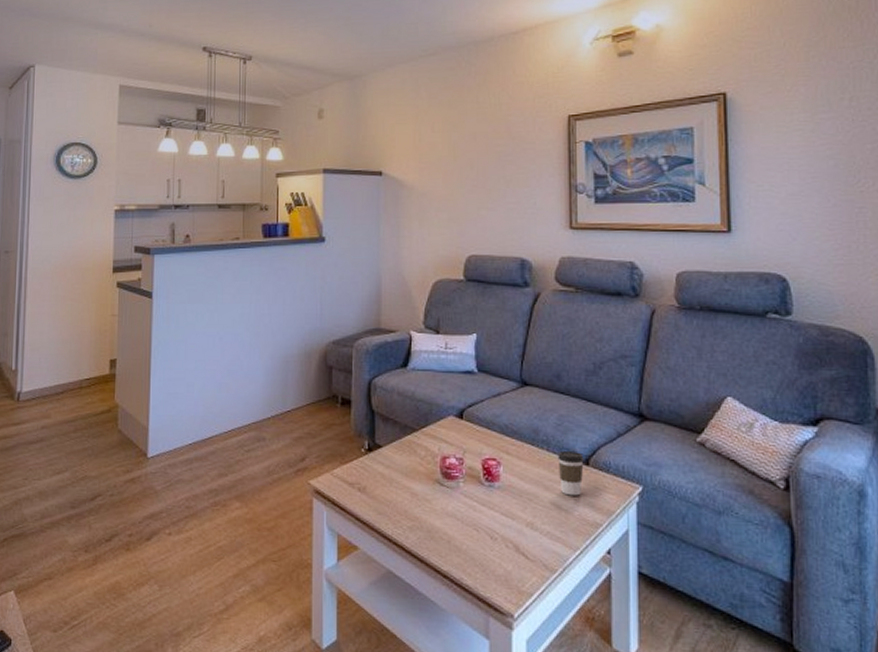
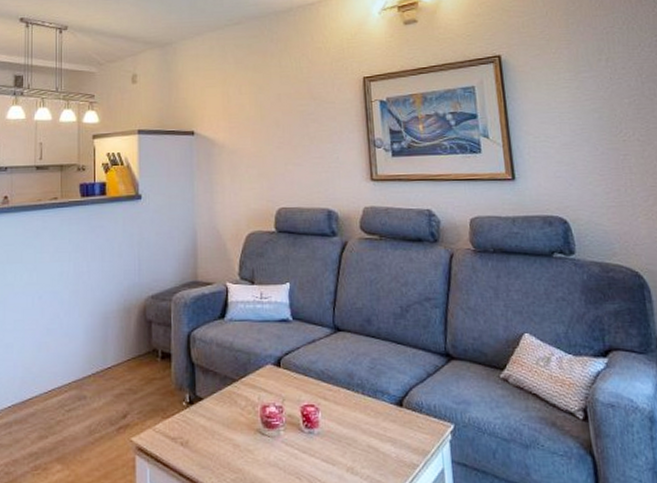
coffee cup: present [557,451,584,496] -> none [372,394,398,438]

